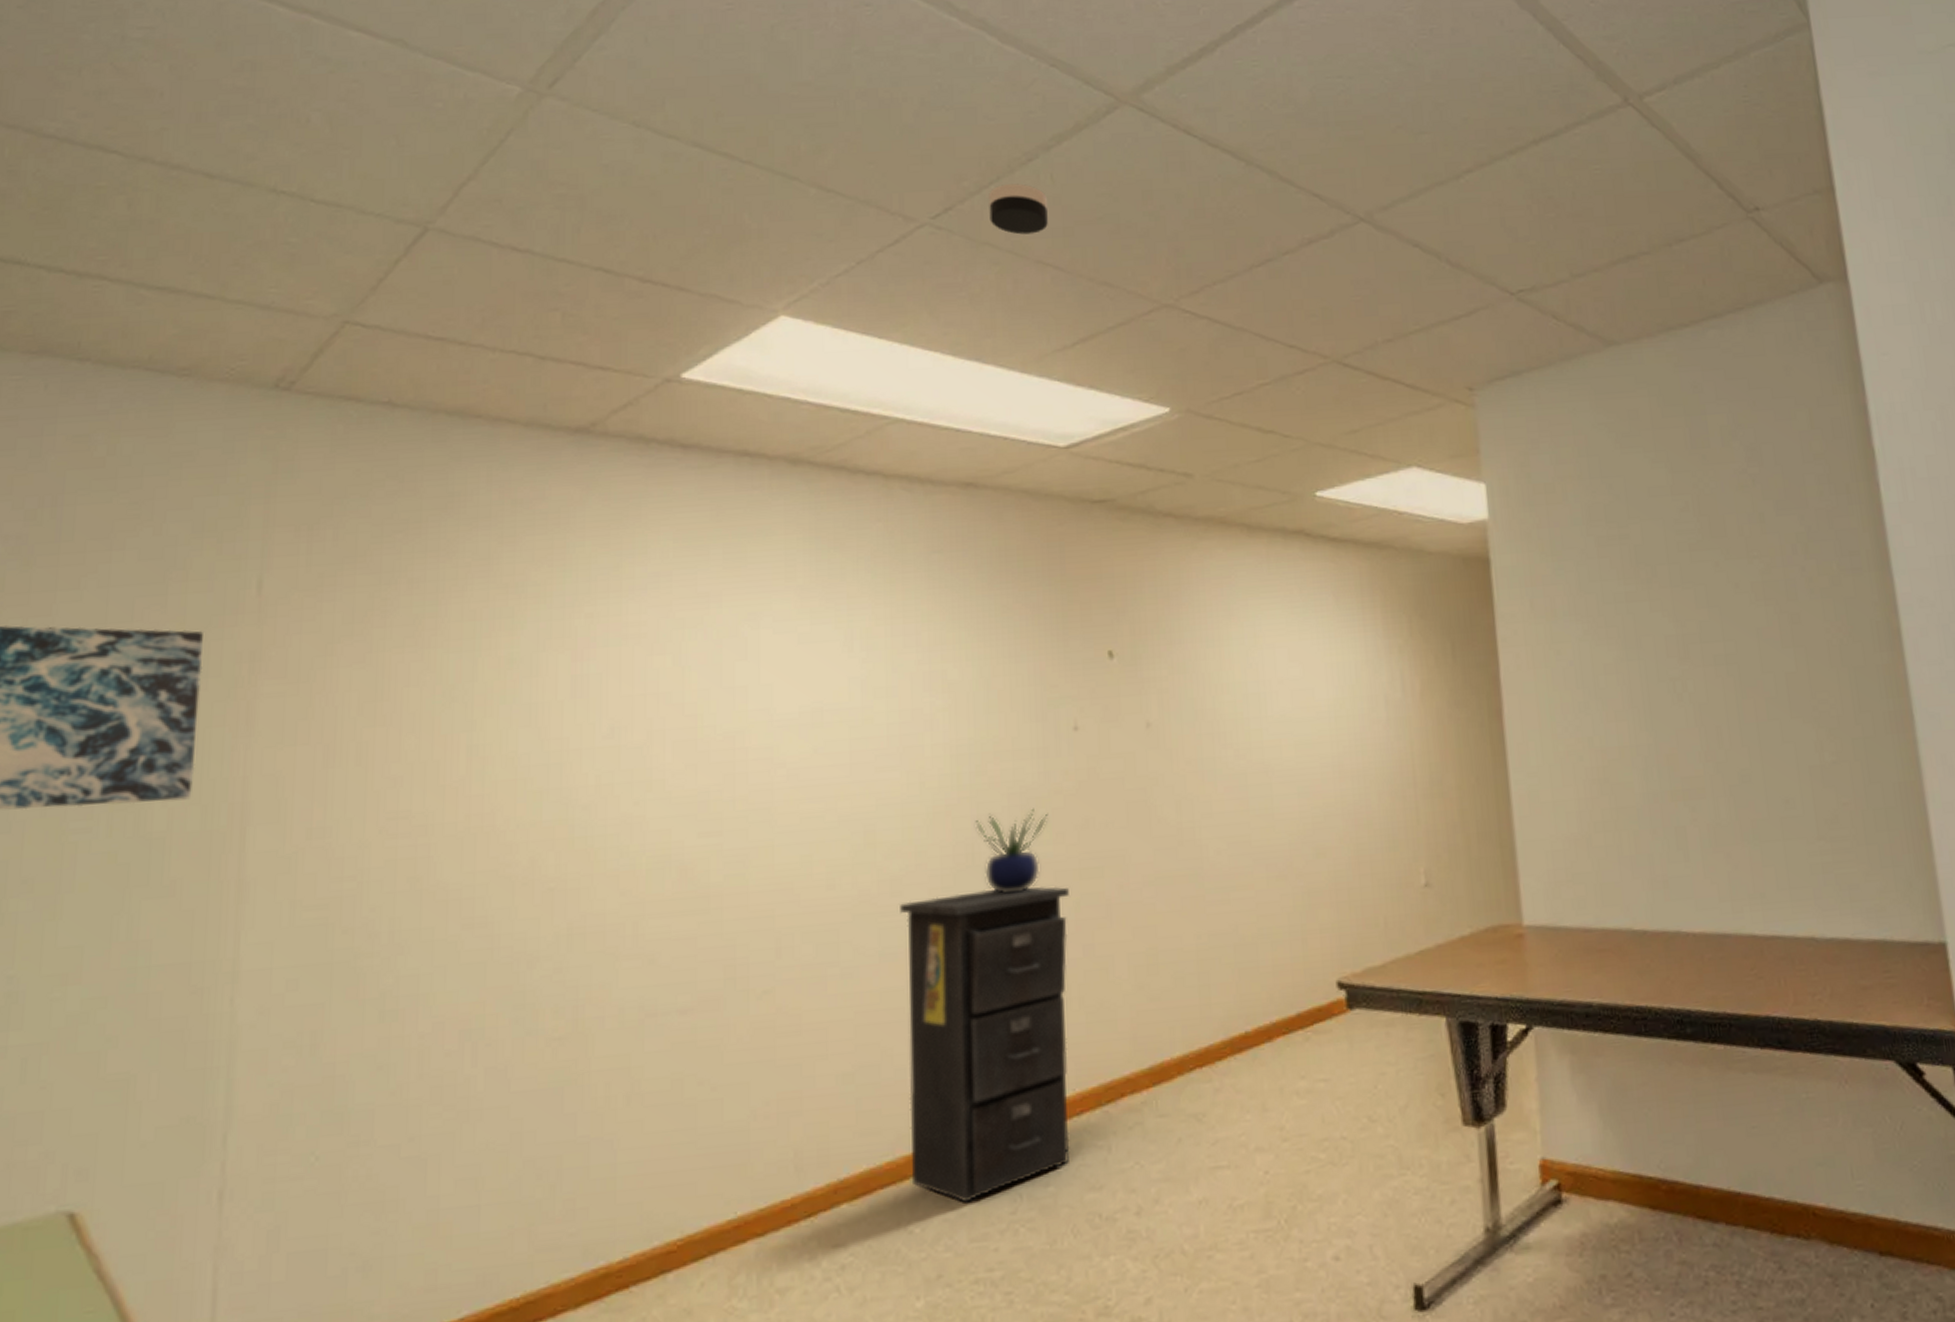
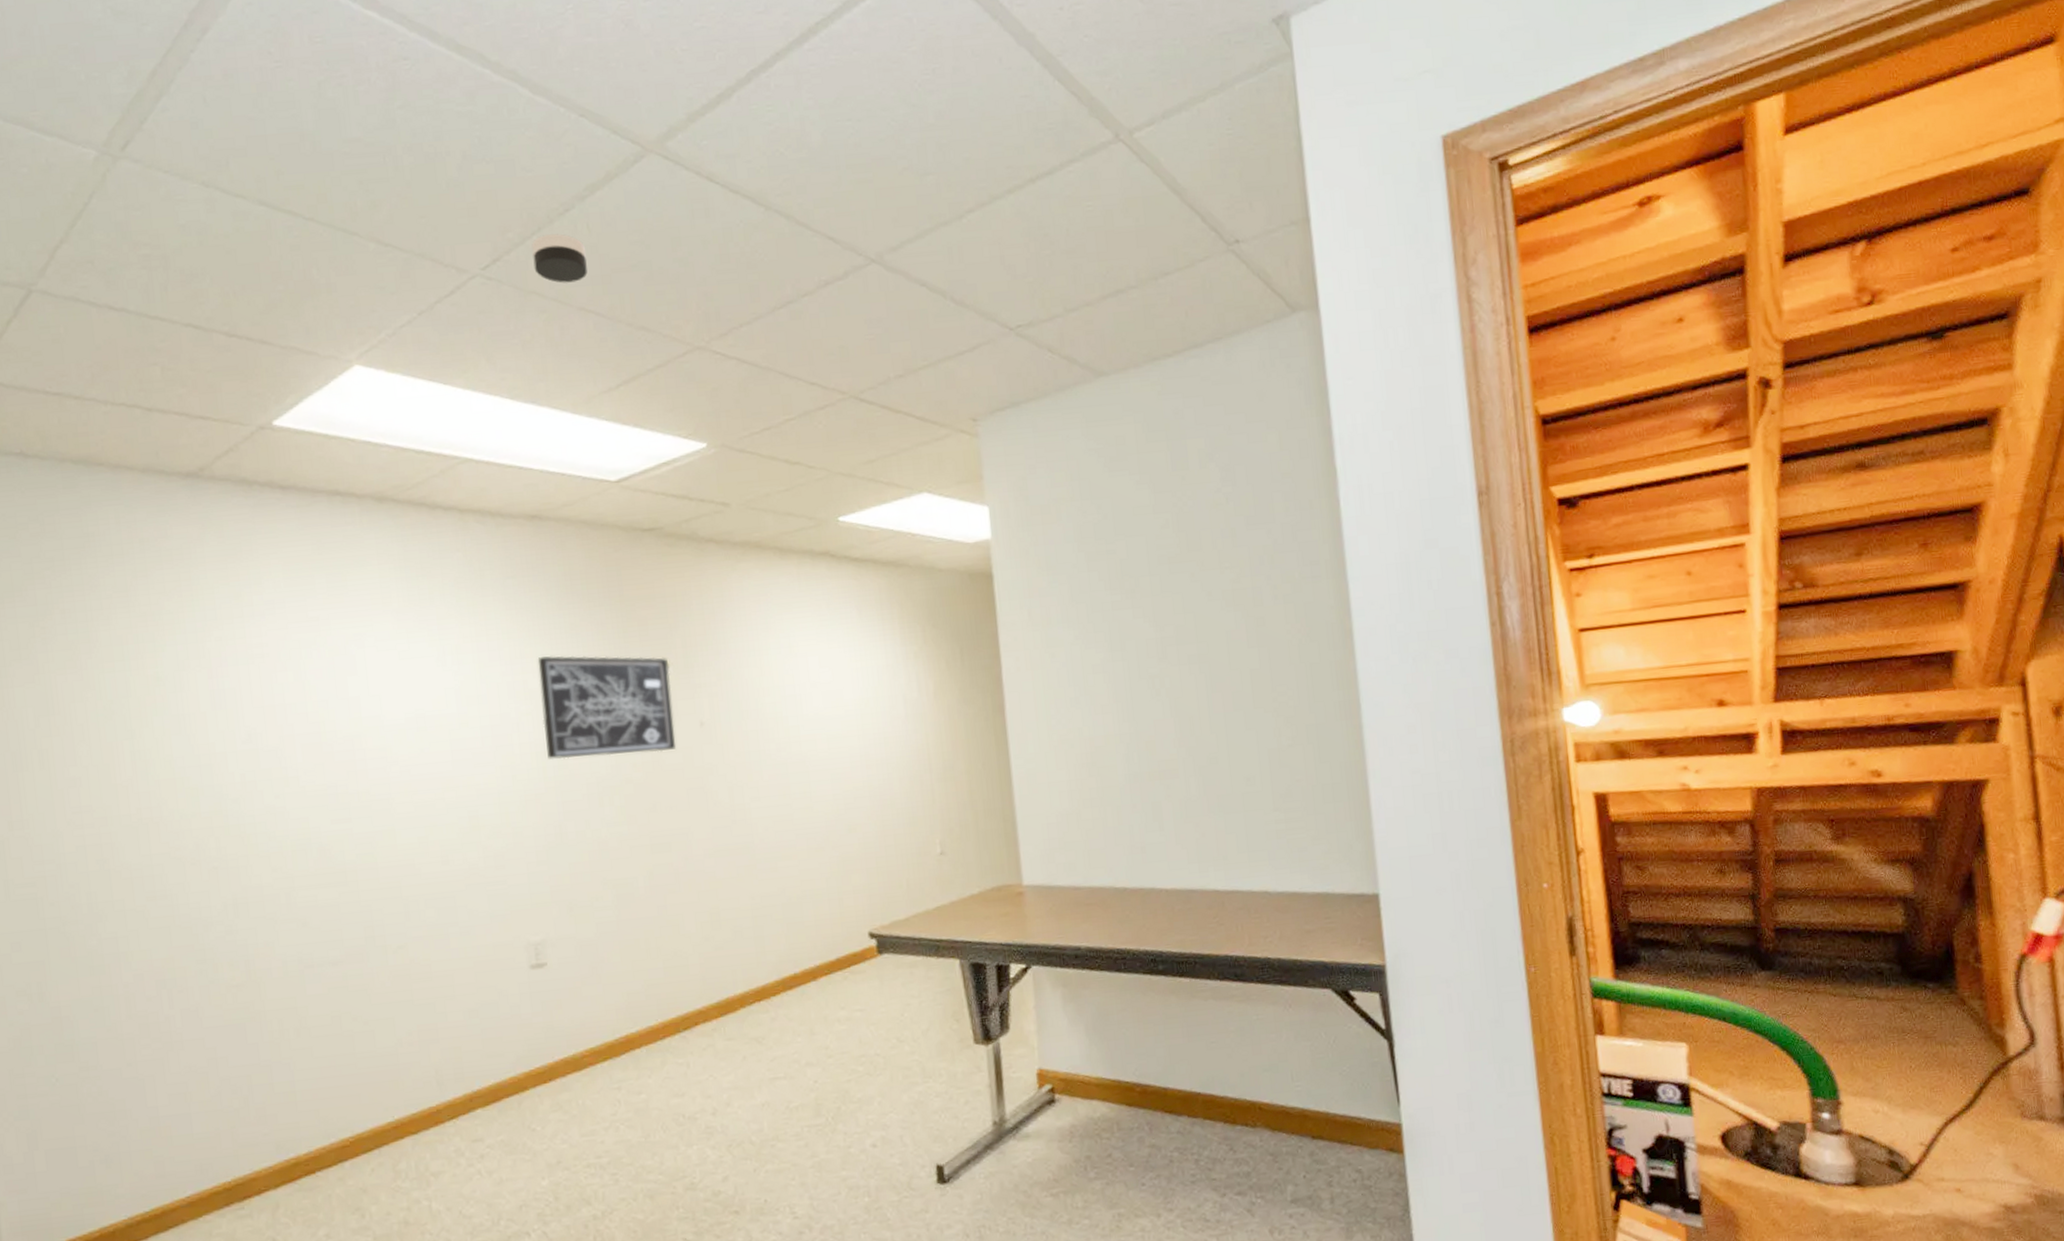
filing cabinet: present [900,886,1070,1203] -> none [504,859,657,1108]
wall art: none [960,642,1117,764] -> present [537,655,677,760]
potted plant: present [975,808,1049,894] -> none [561,795,622,866]

